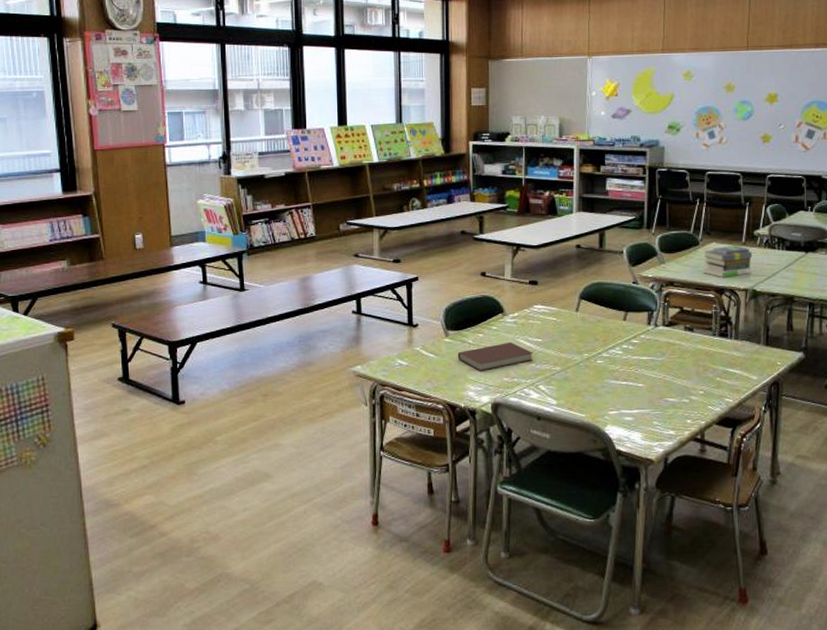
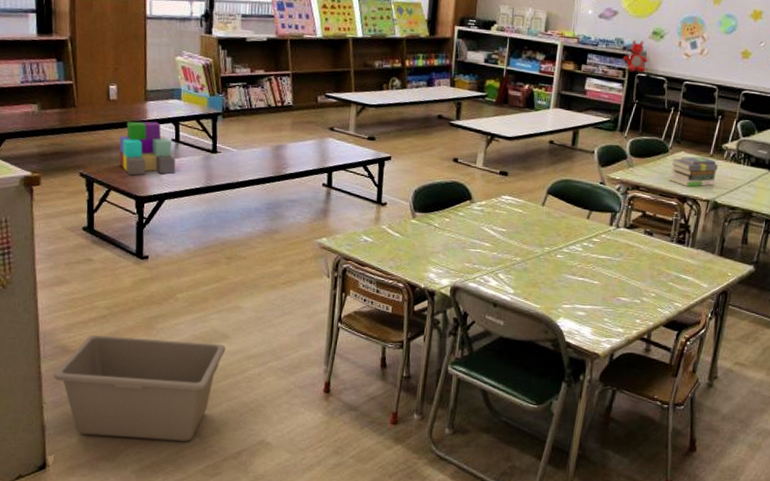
storage bin: none [98,484,269,591] -> present [53,334,226,441]
toy blocks: none [148,265,206,322] -> present [119,121,176,176]
book: present [457,341,533,371] -> none [422,228,496,255]
stuffed toy: none [641,136,667,168] -> present [622,40,648,73]

